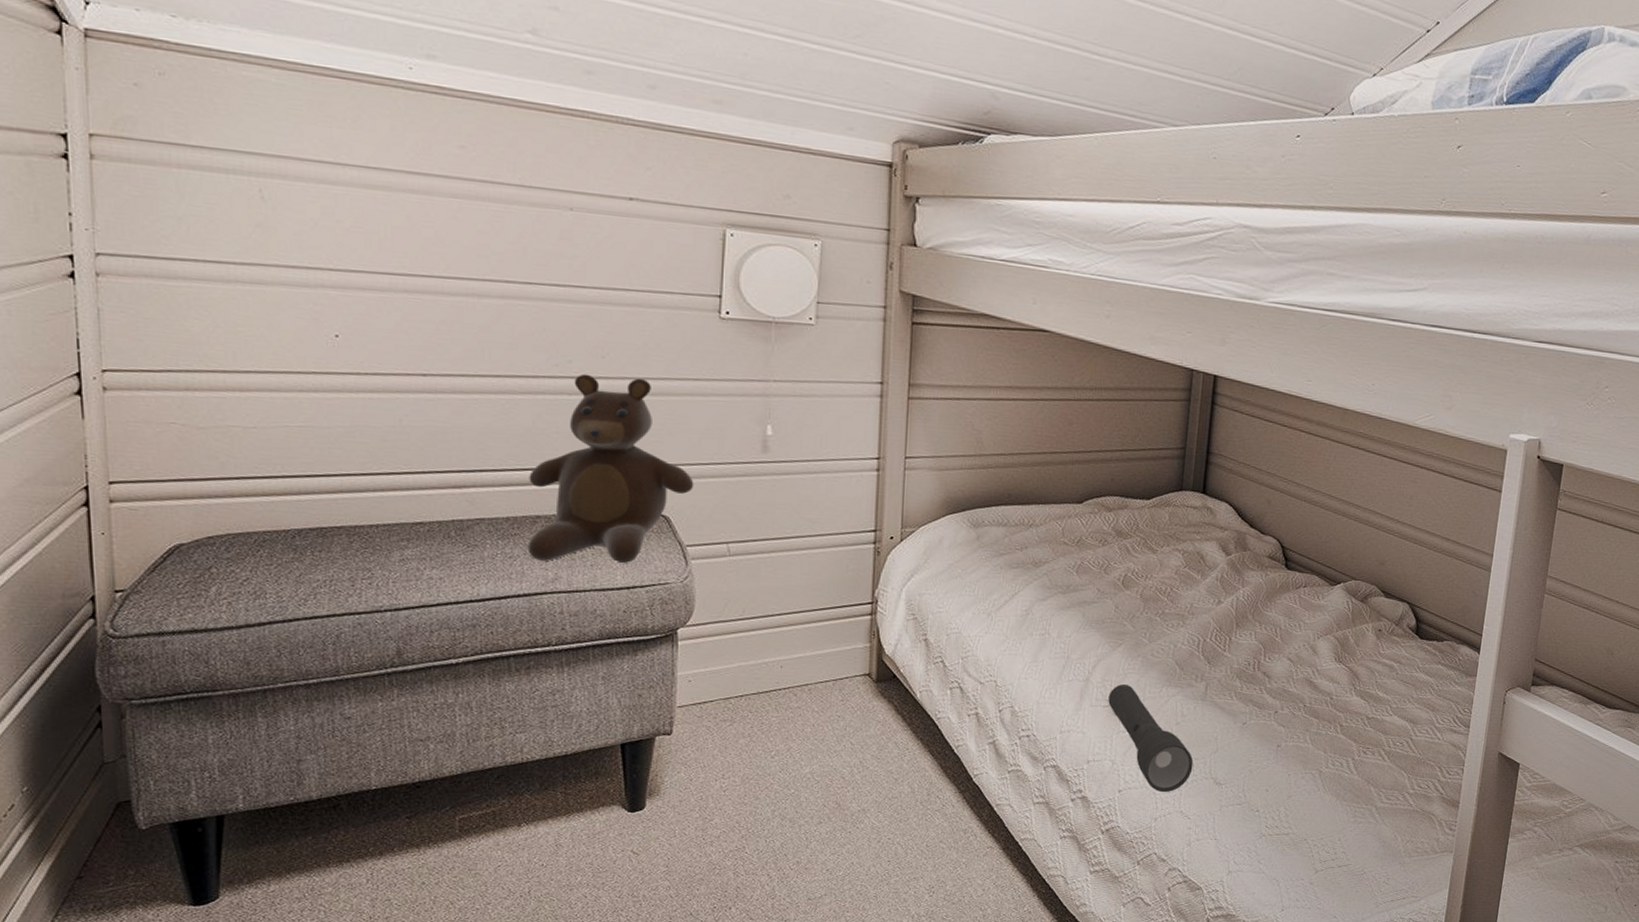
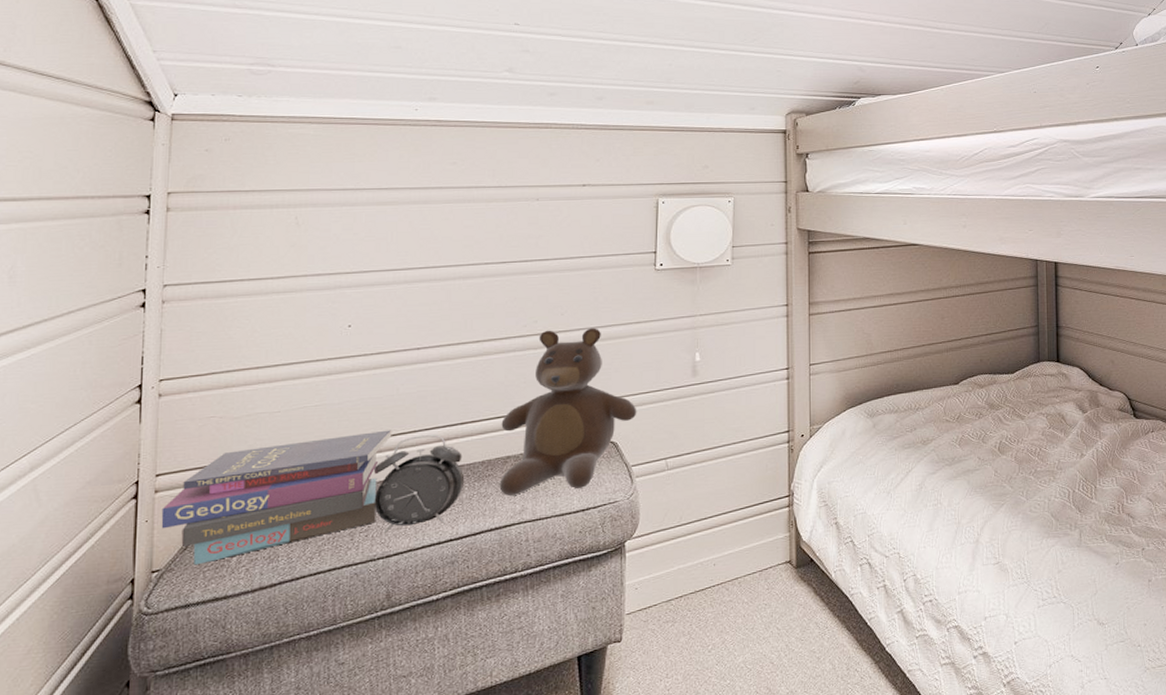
books: none [120,466,396,591] -> present [161,430,392,566]
alarm clock: none [376,477,486,585] -> present [374,434,465,534]
flashlight: present [1108,683,1194,793] -> none [997,540,1078,639]

